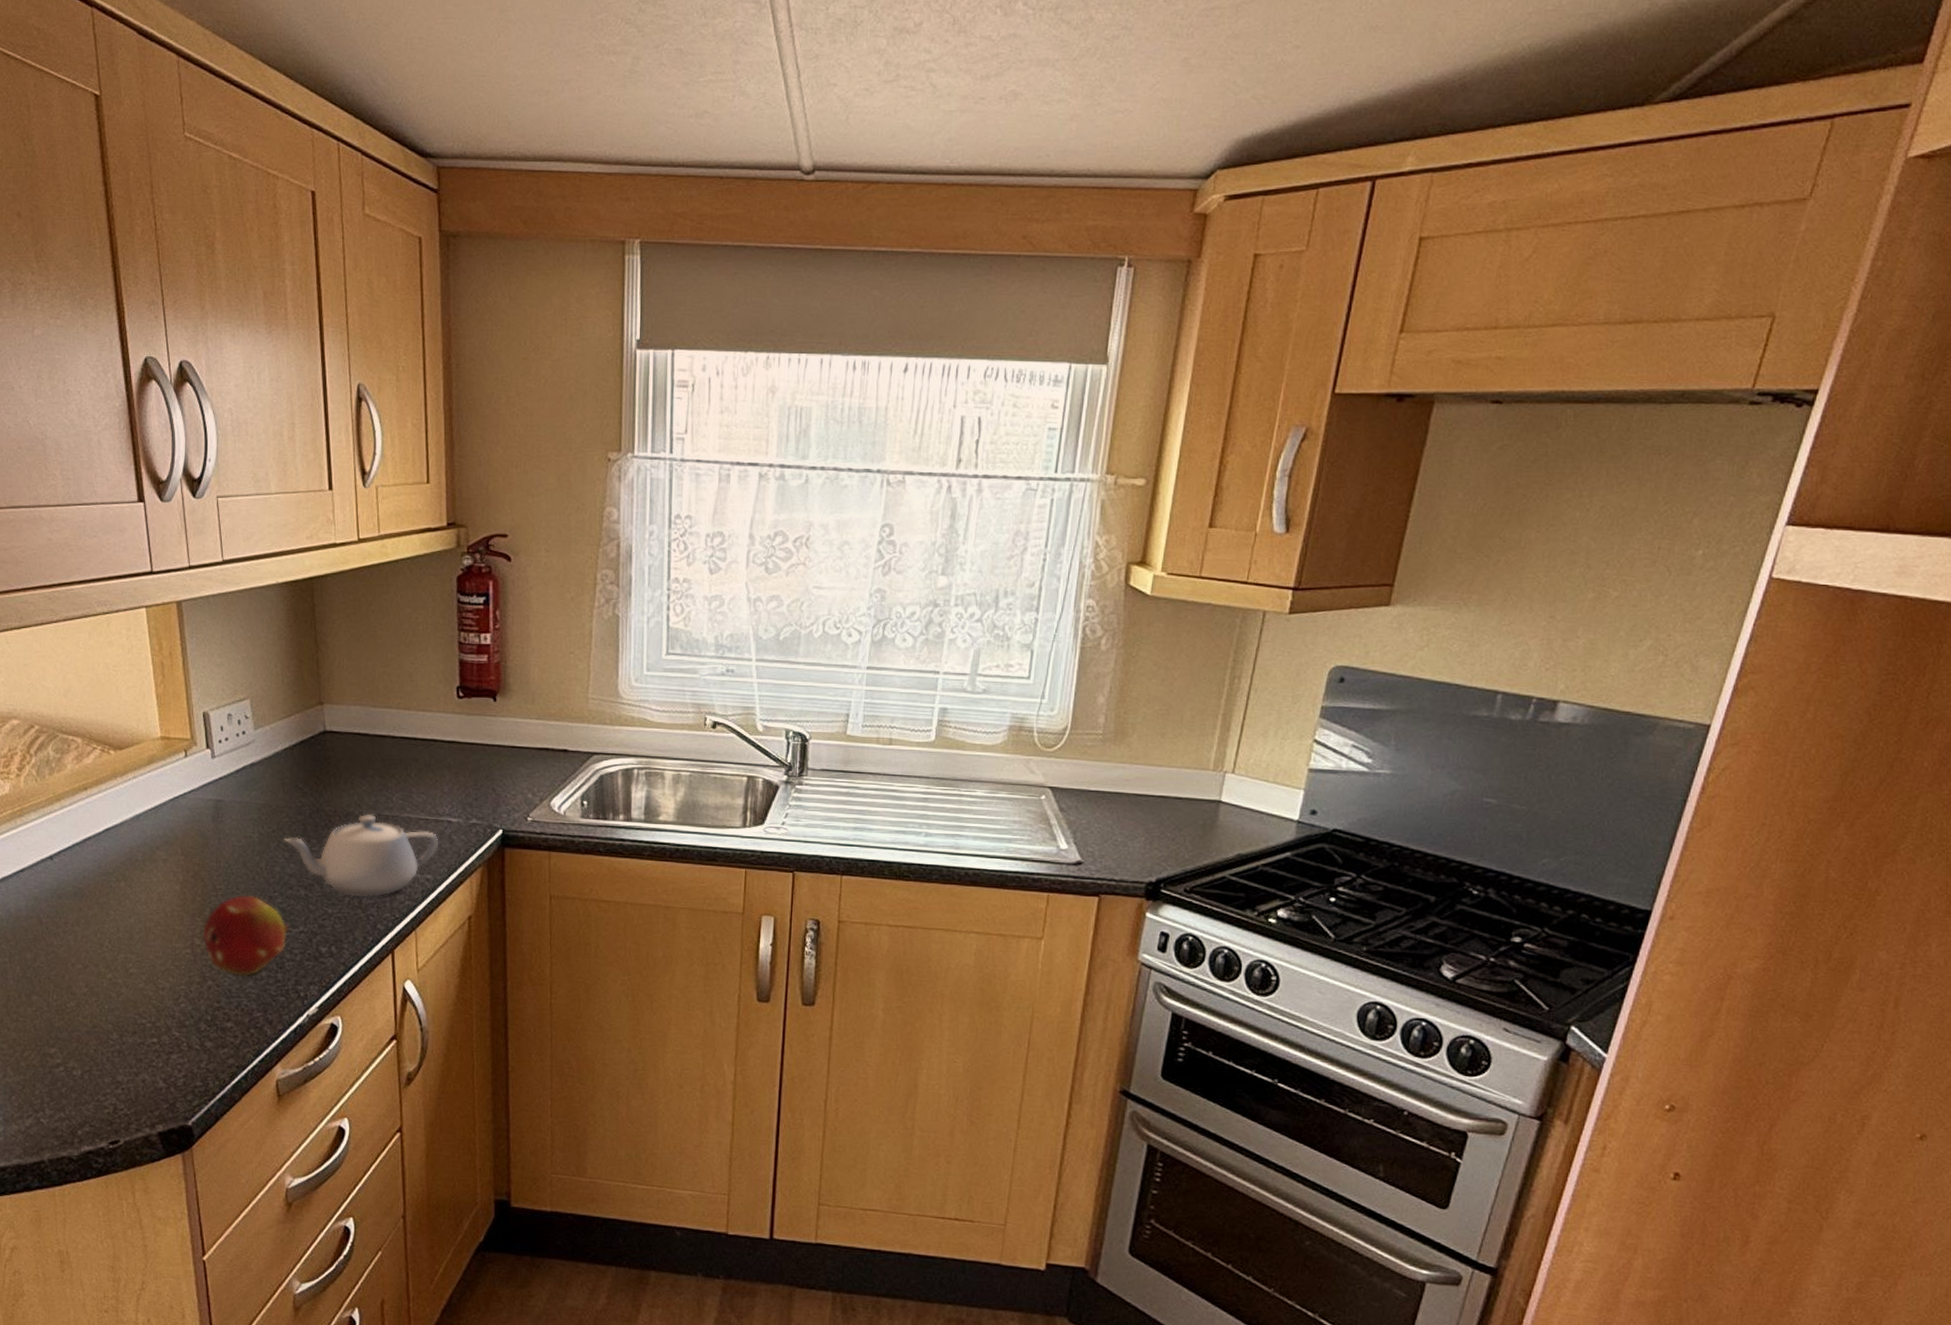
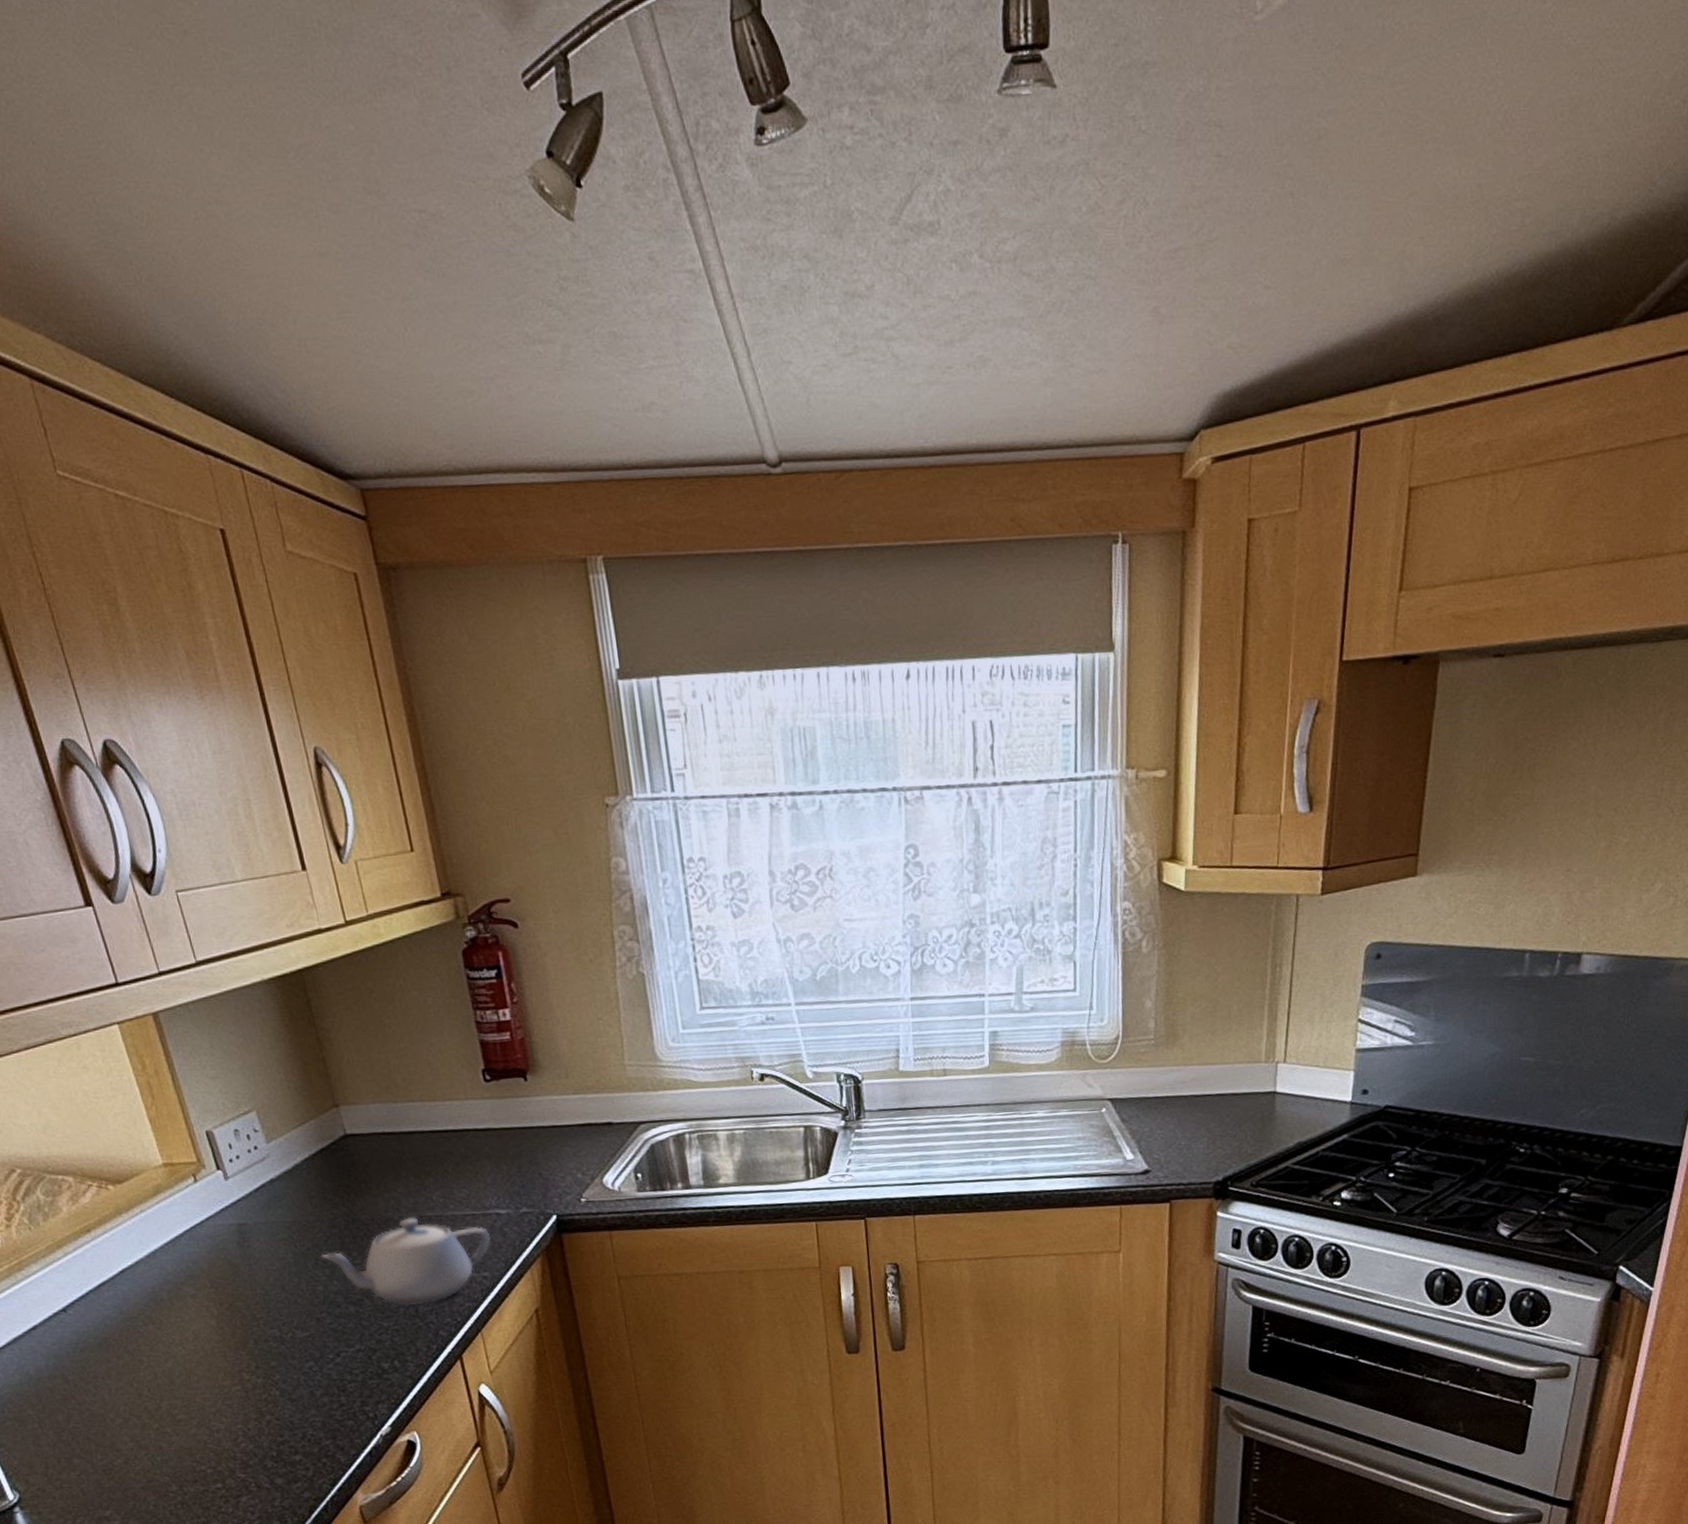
fruit: present [202,895,291,976] -> none [250,1320,347,1406]

